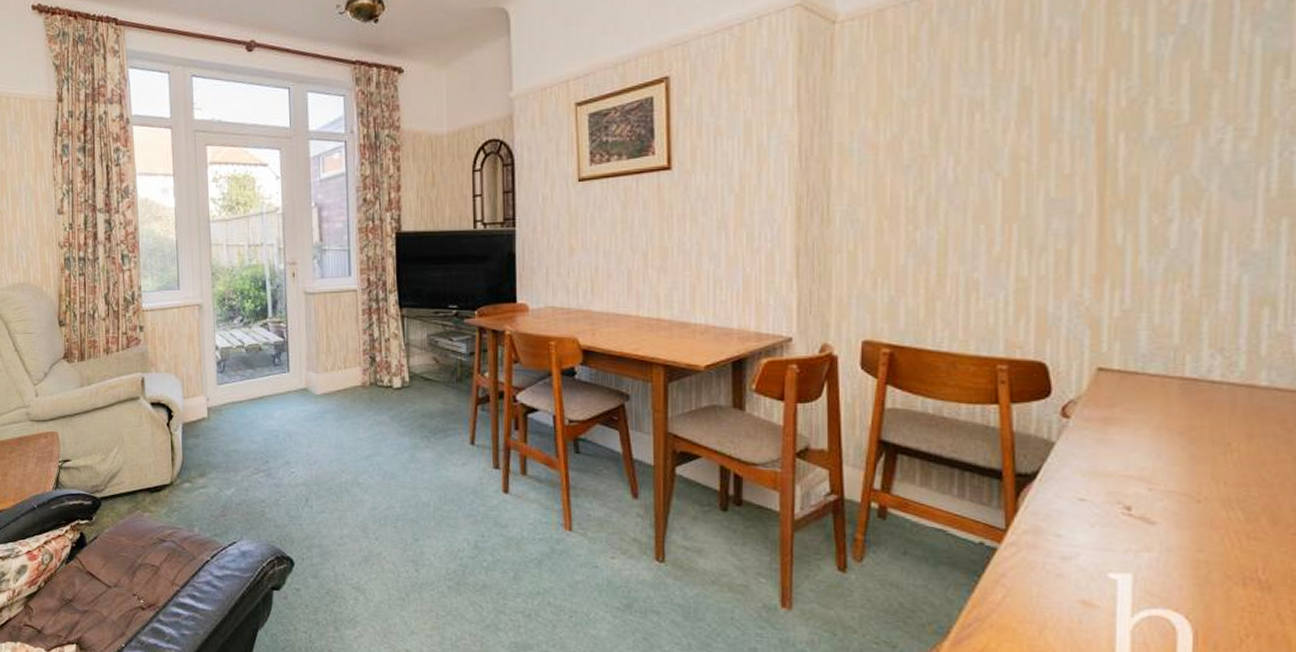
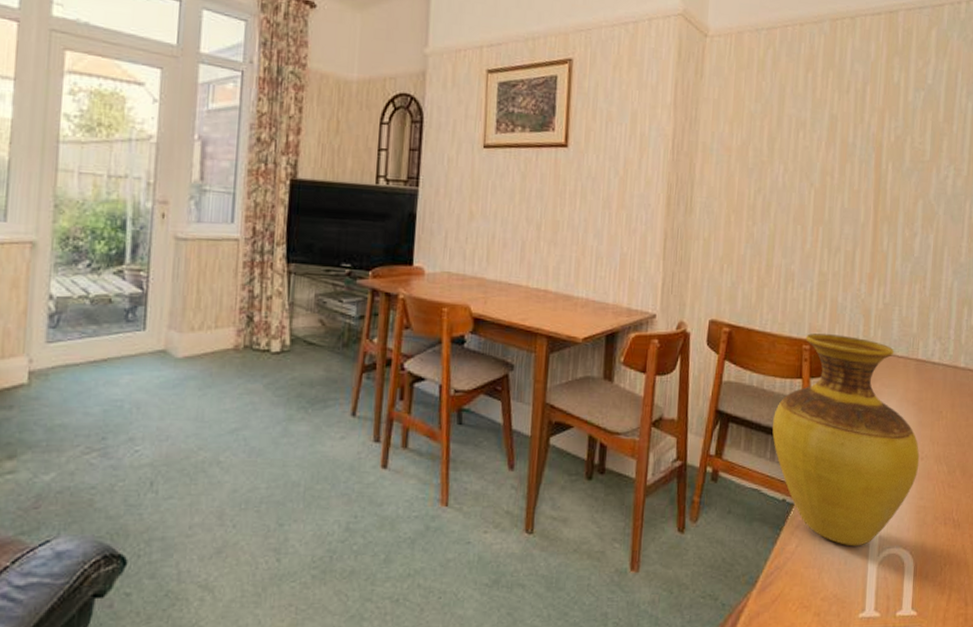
vase: none [959,351,1195,603] -> present [772,333,920,547]

